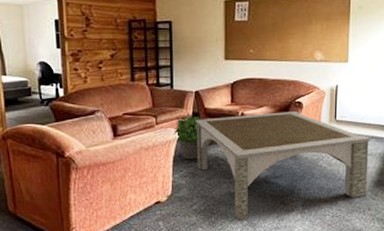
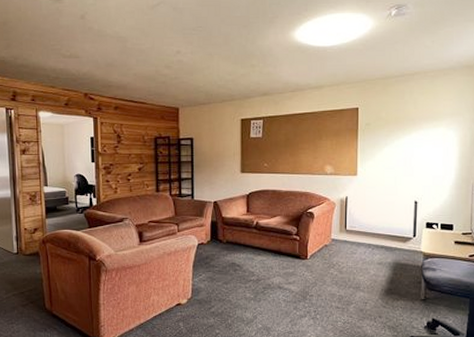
potted plant: present [174,113,205,160] -> none [194,221,223,265]
coffee table: present [195,111,371,221] -> none [214,221,381,324]

